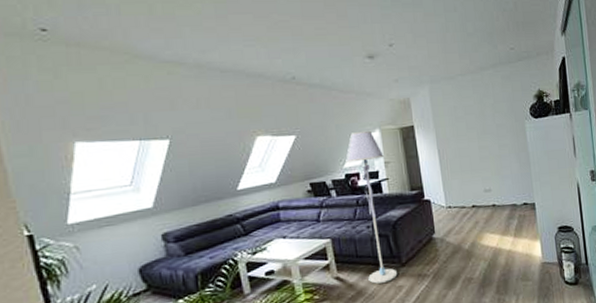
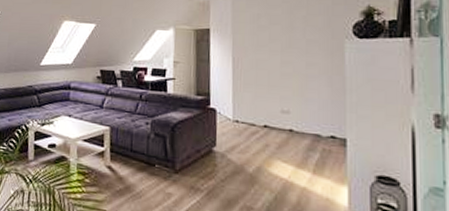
floor lamp: present [346,130,398,284] -> none [136,27,174,185]

